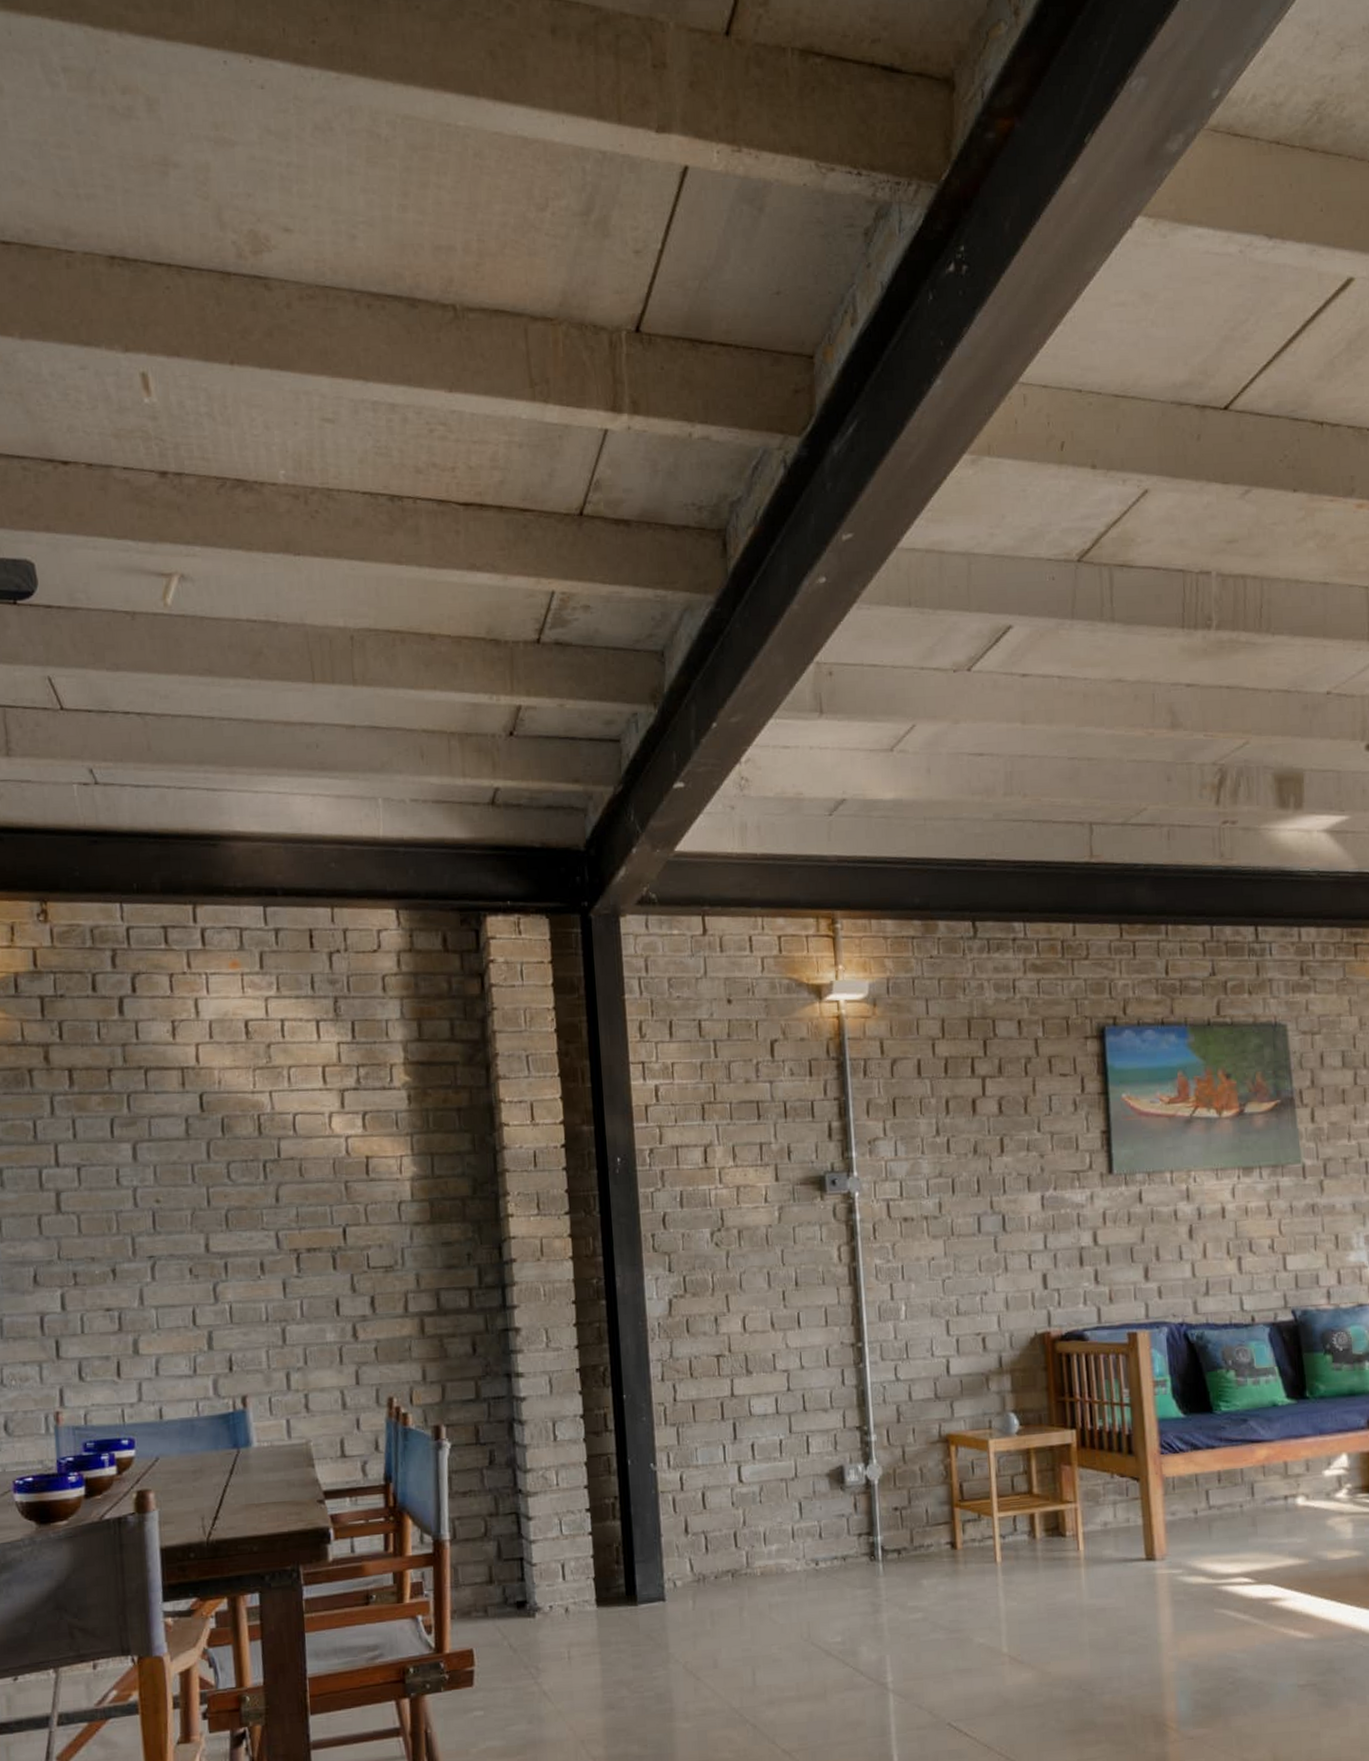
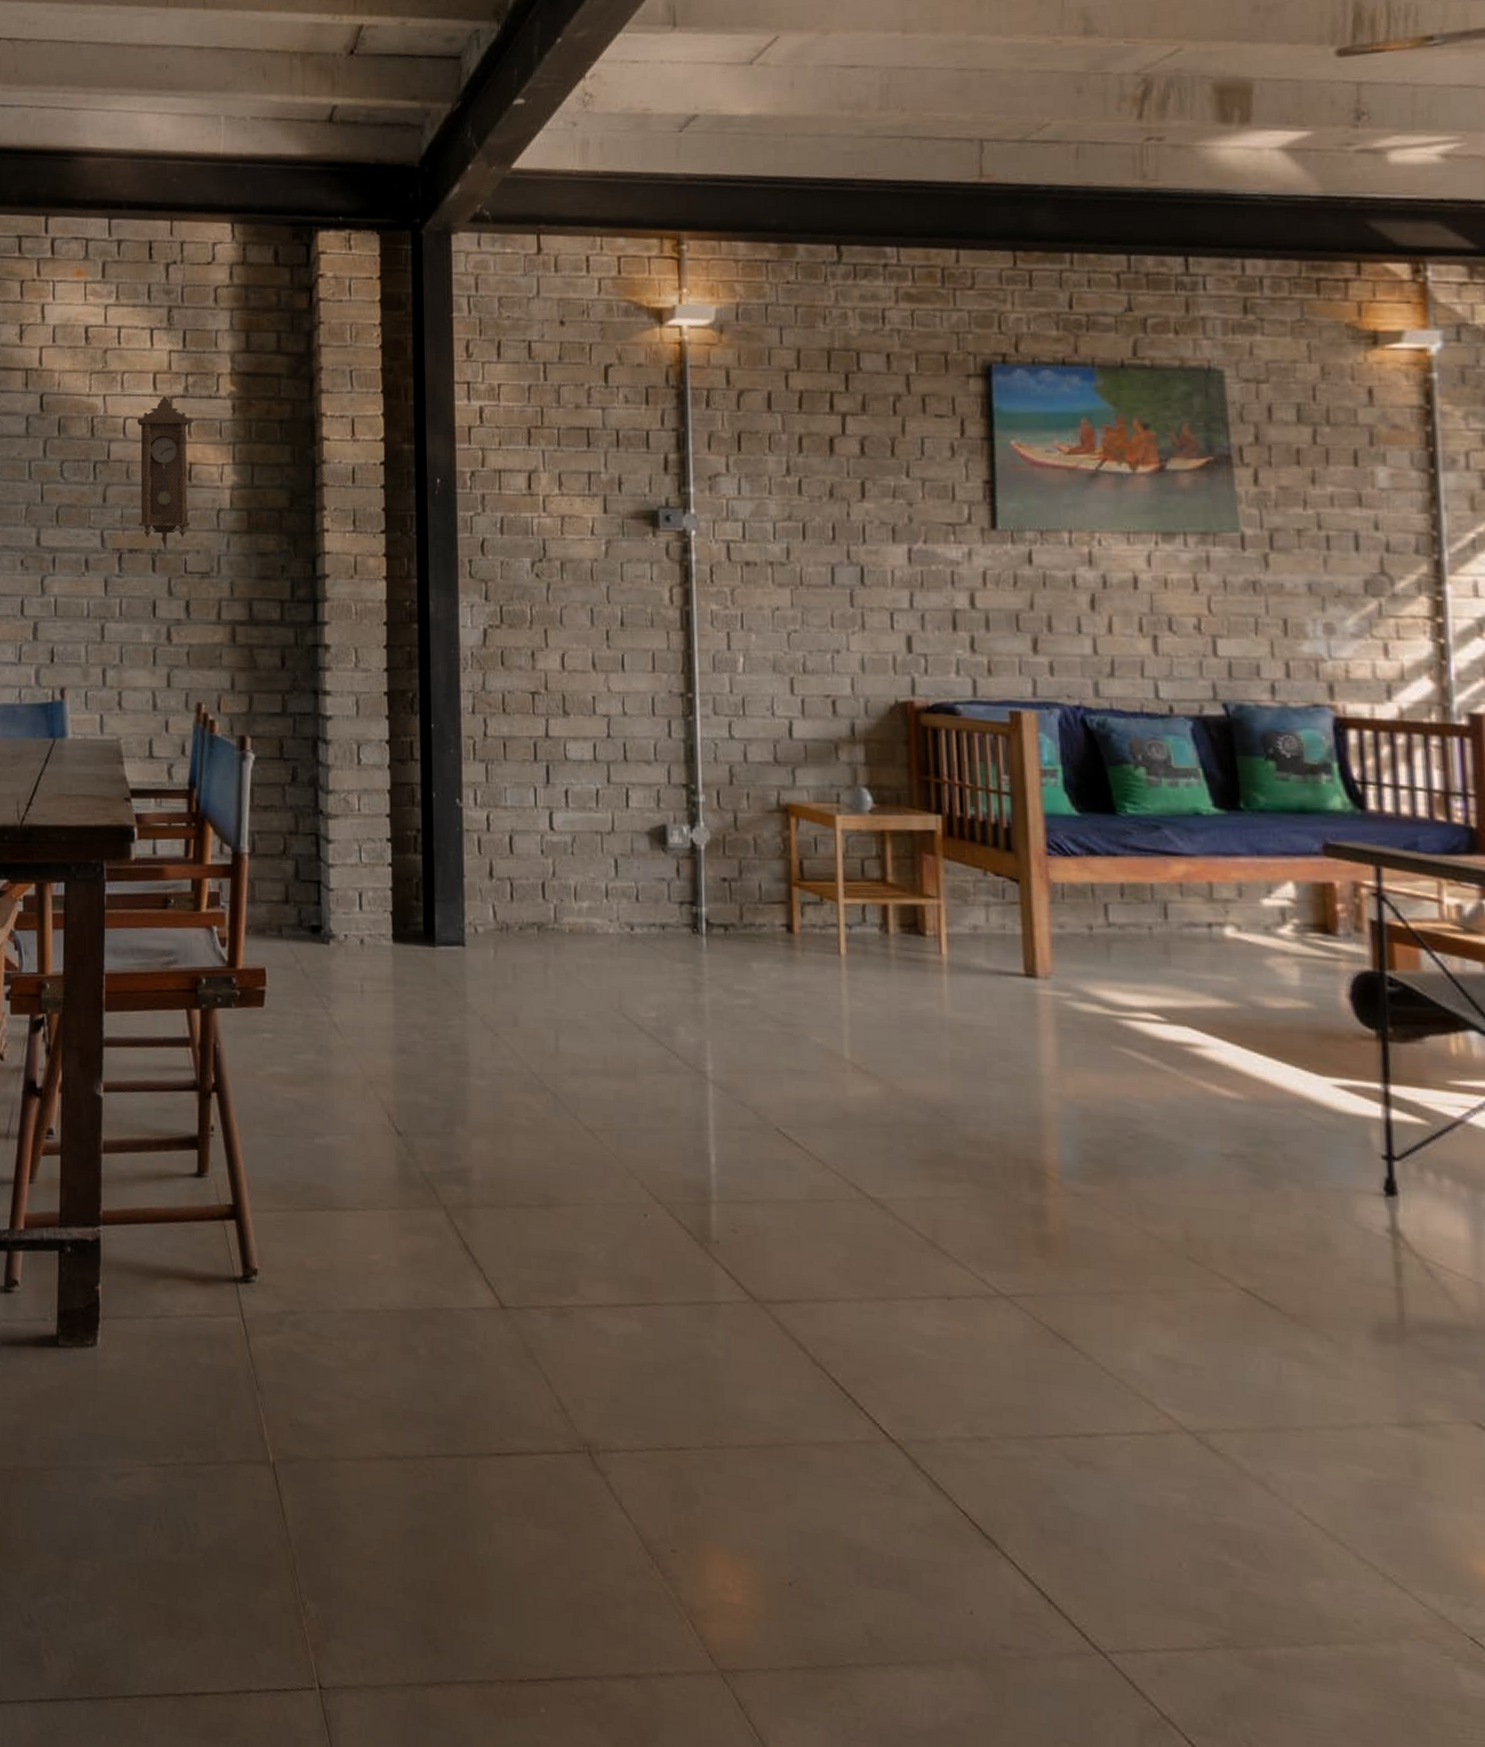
pendulum clock: none [307,1089,371,1240] -> present [136,396,191,544]

